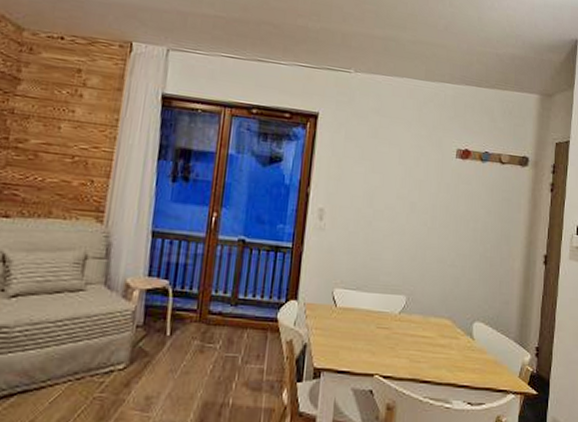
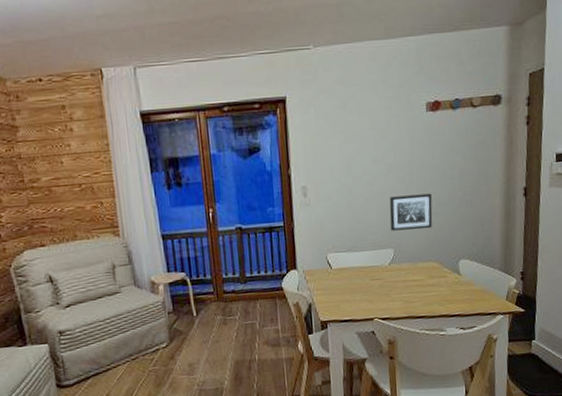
wall art: none [406,238,452,281] -> present [389,193,433,231]

